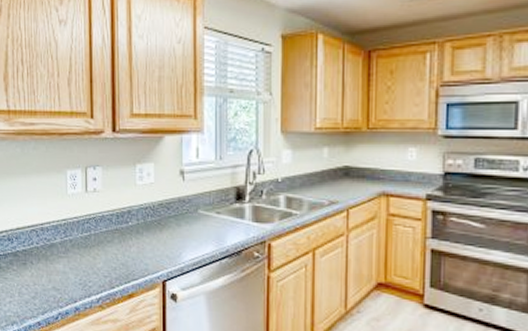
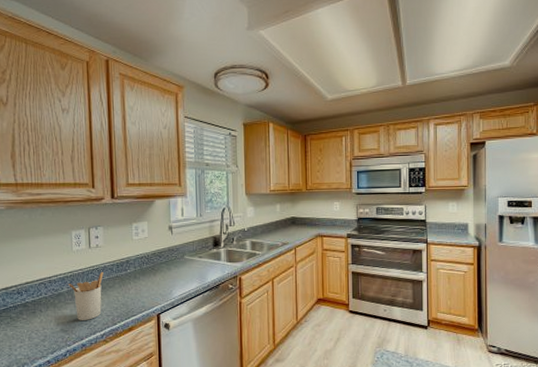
utensil holder: none [61,223,101,280] -> present [67,272,104,320]

